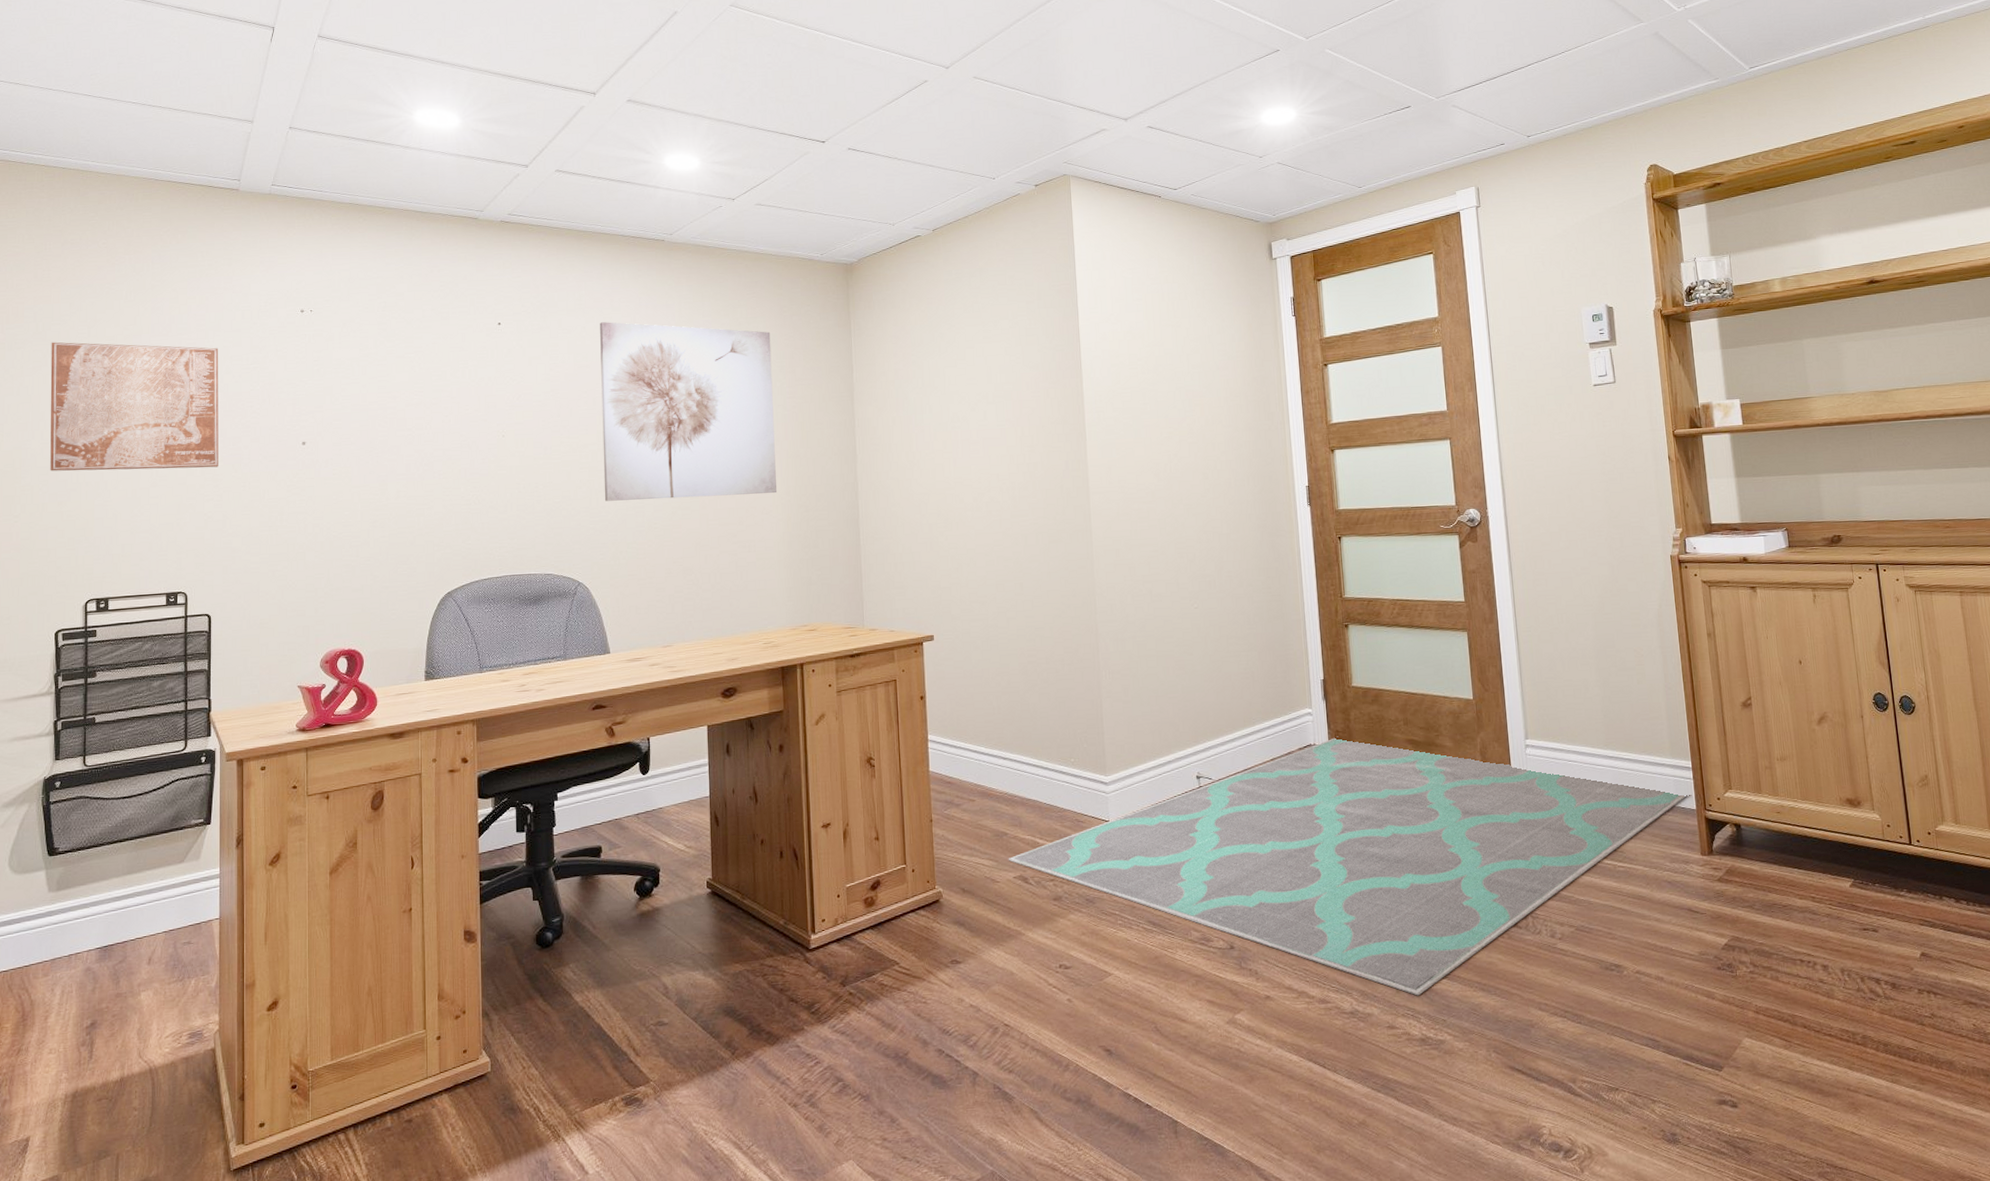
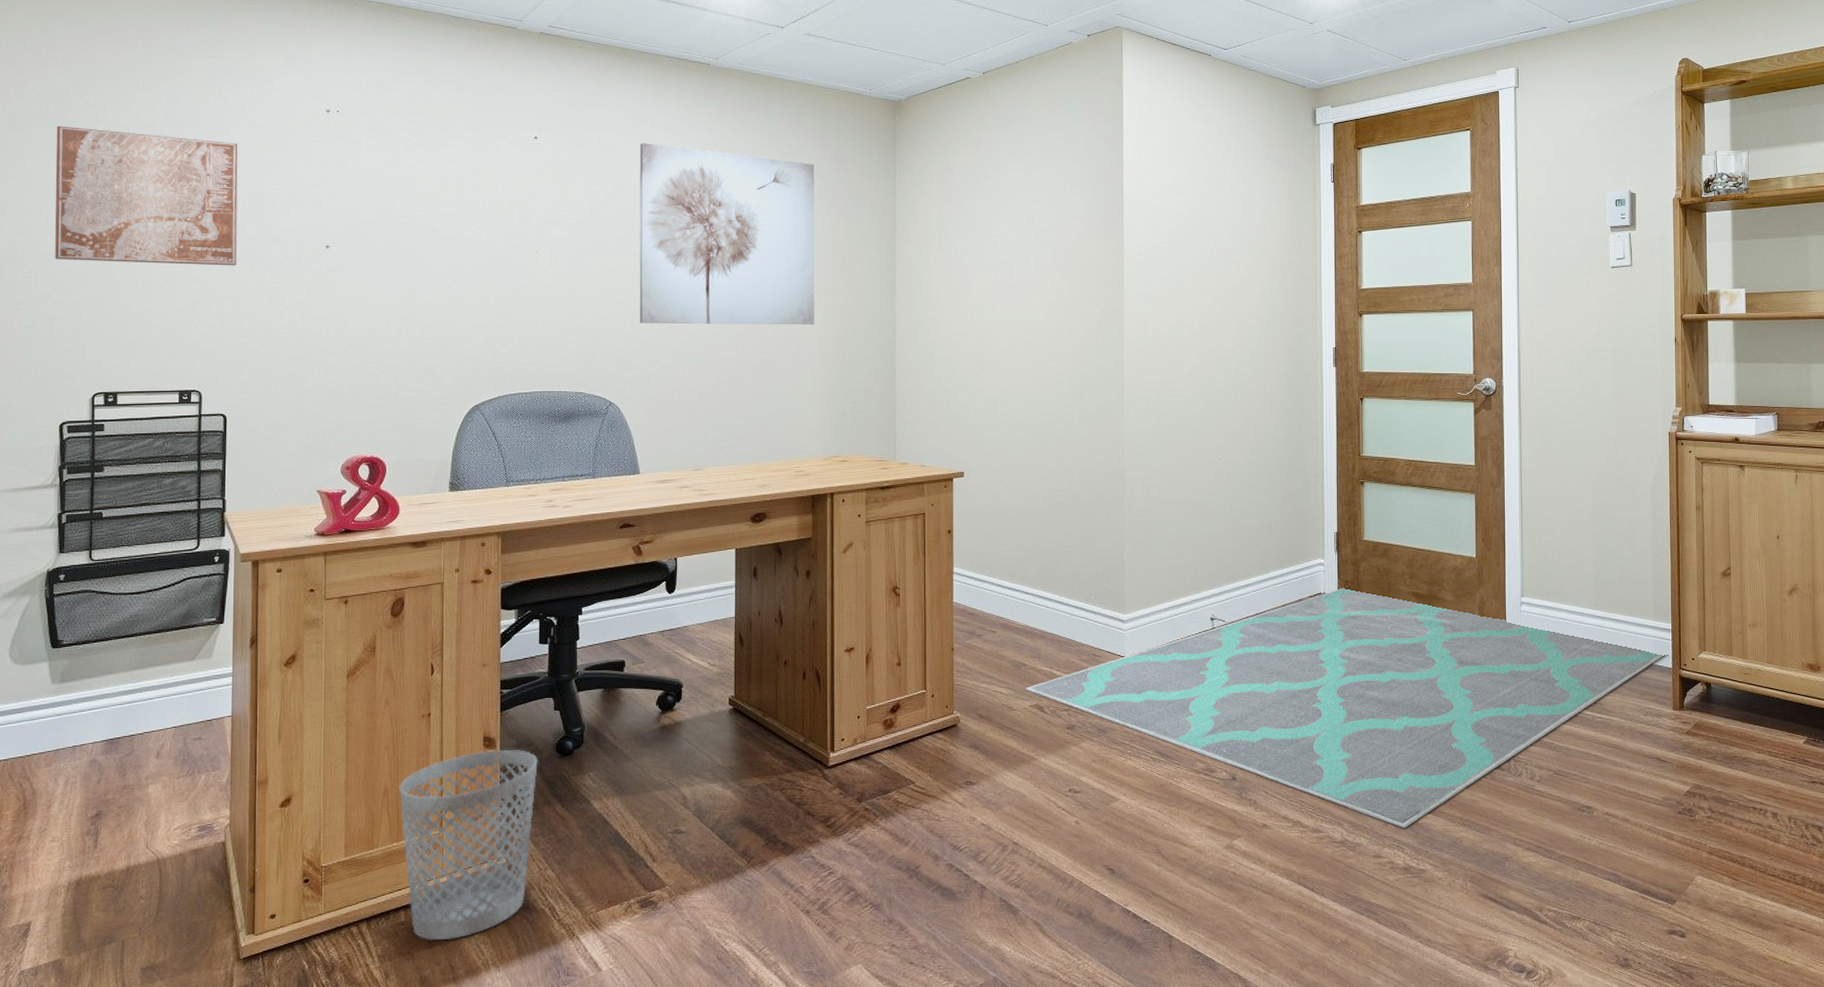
wastebasket: none [382,942,519,1147] -> present [398,749,538,941]

